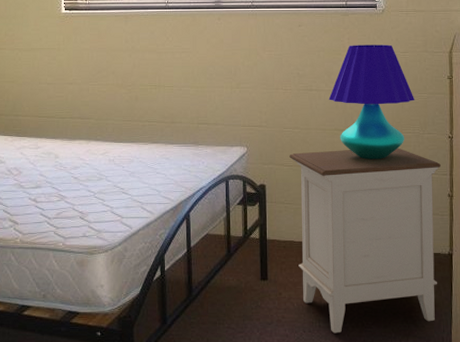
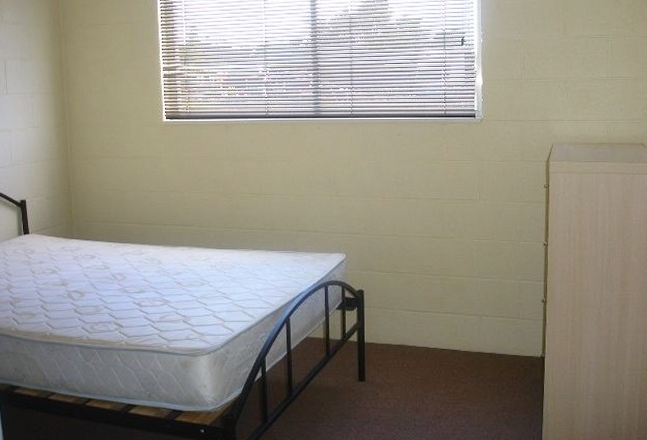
nightstand: present [289,147,441,334] -> none [387,255,535,432]
table lamp: present [328,44,415,160] -> none [426,154,512,266]

